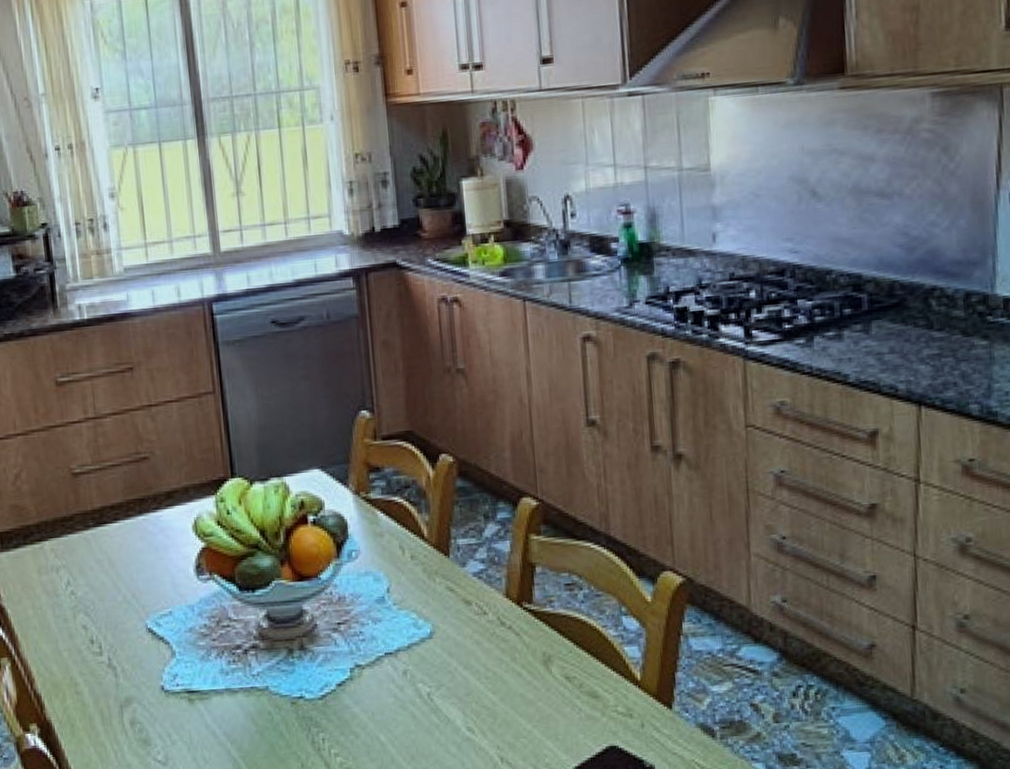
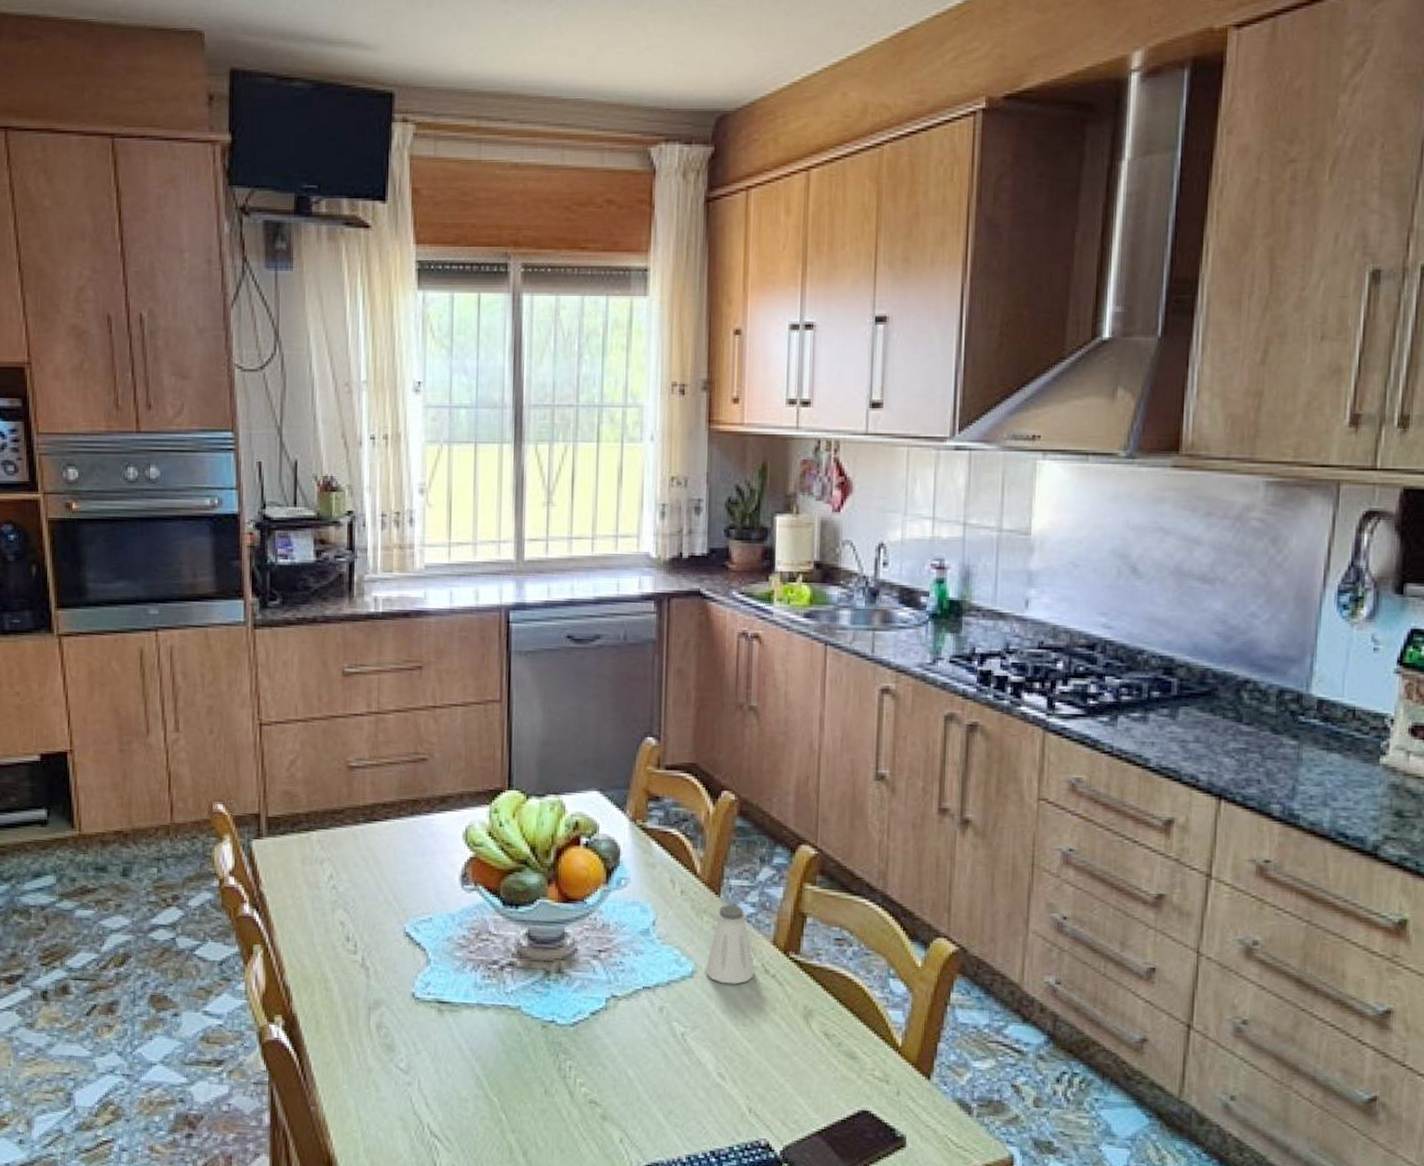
saltshaker: none [443,563,491,641] -> present [705,904,755,984]

